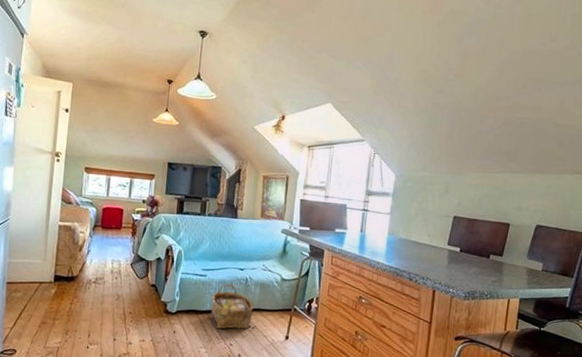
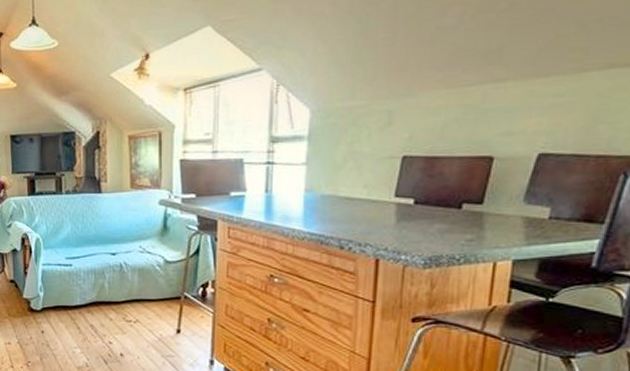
woven basket: present [211,283,254,329] -> none [81,272,133,326]

